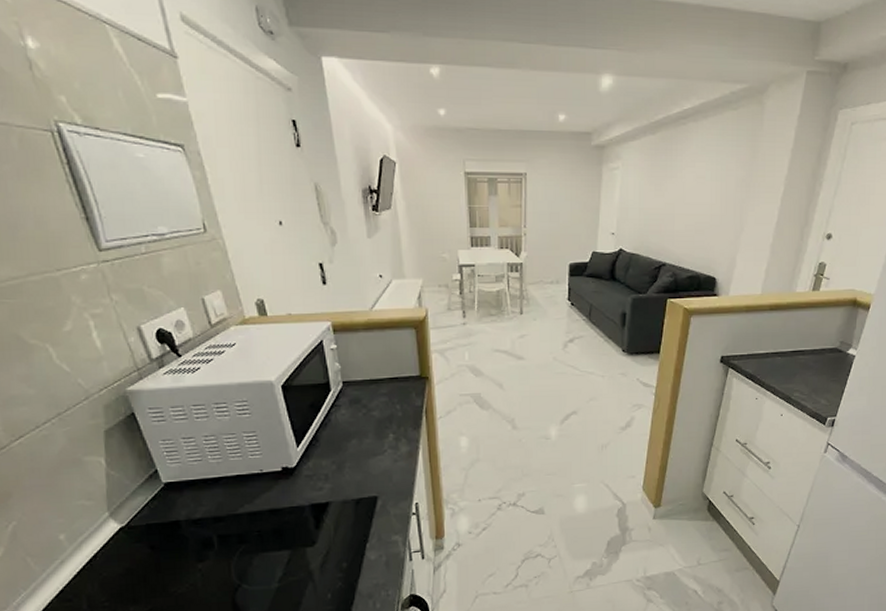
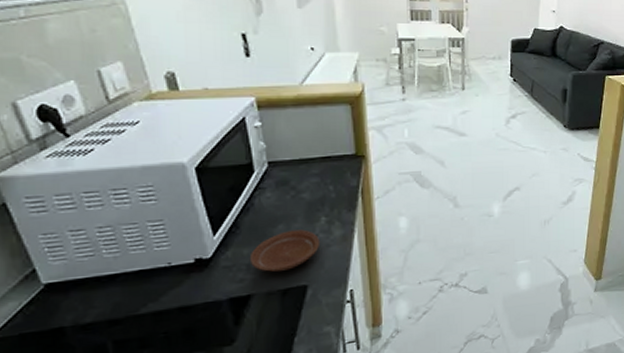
plate: none [327,445,389,482] -> present [249,229,321,272]

